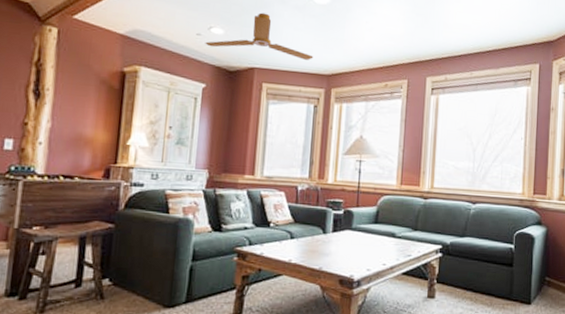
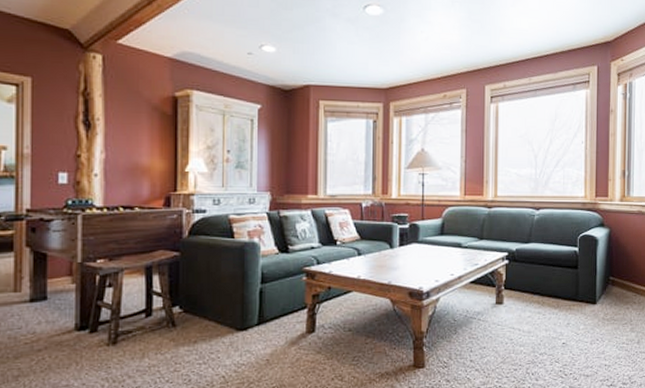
ceiling fan: present [205,12,314,60] -> none [257,27,370,74]

